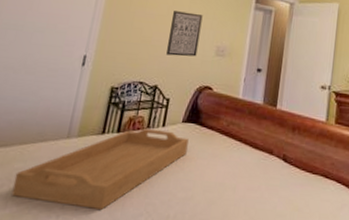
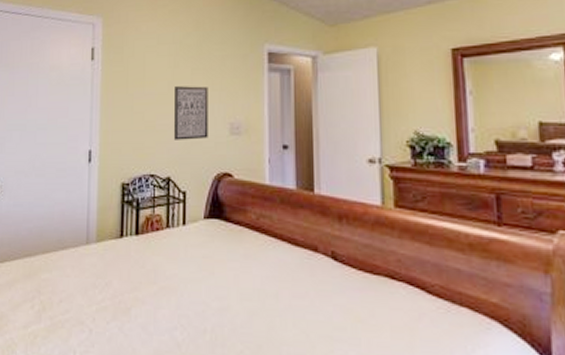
serving tray: present [11,128,189,210] -> none [43,227,215,323]

